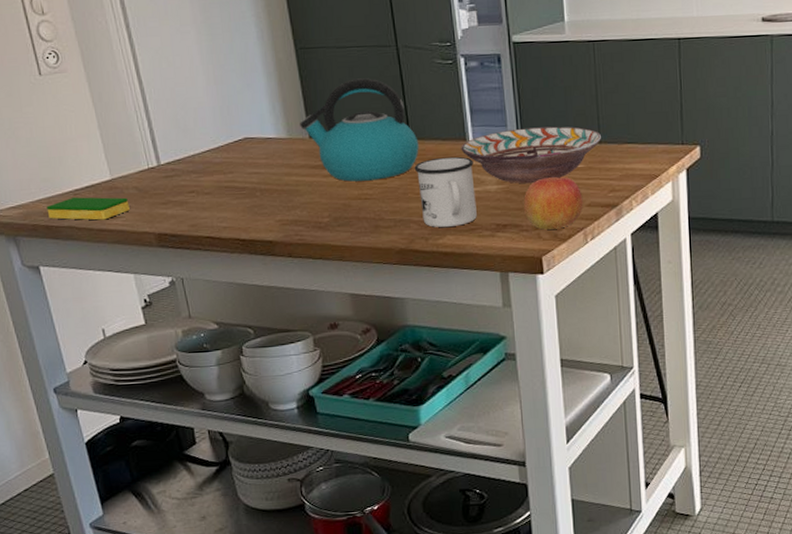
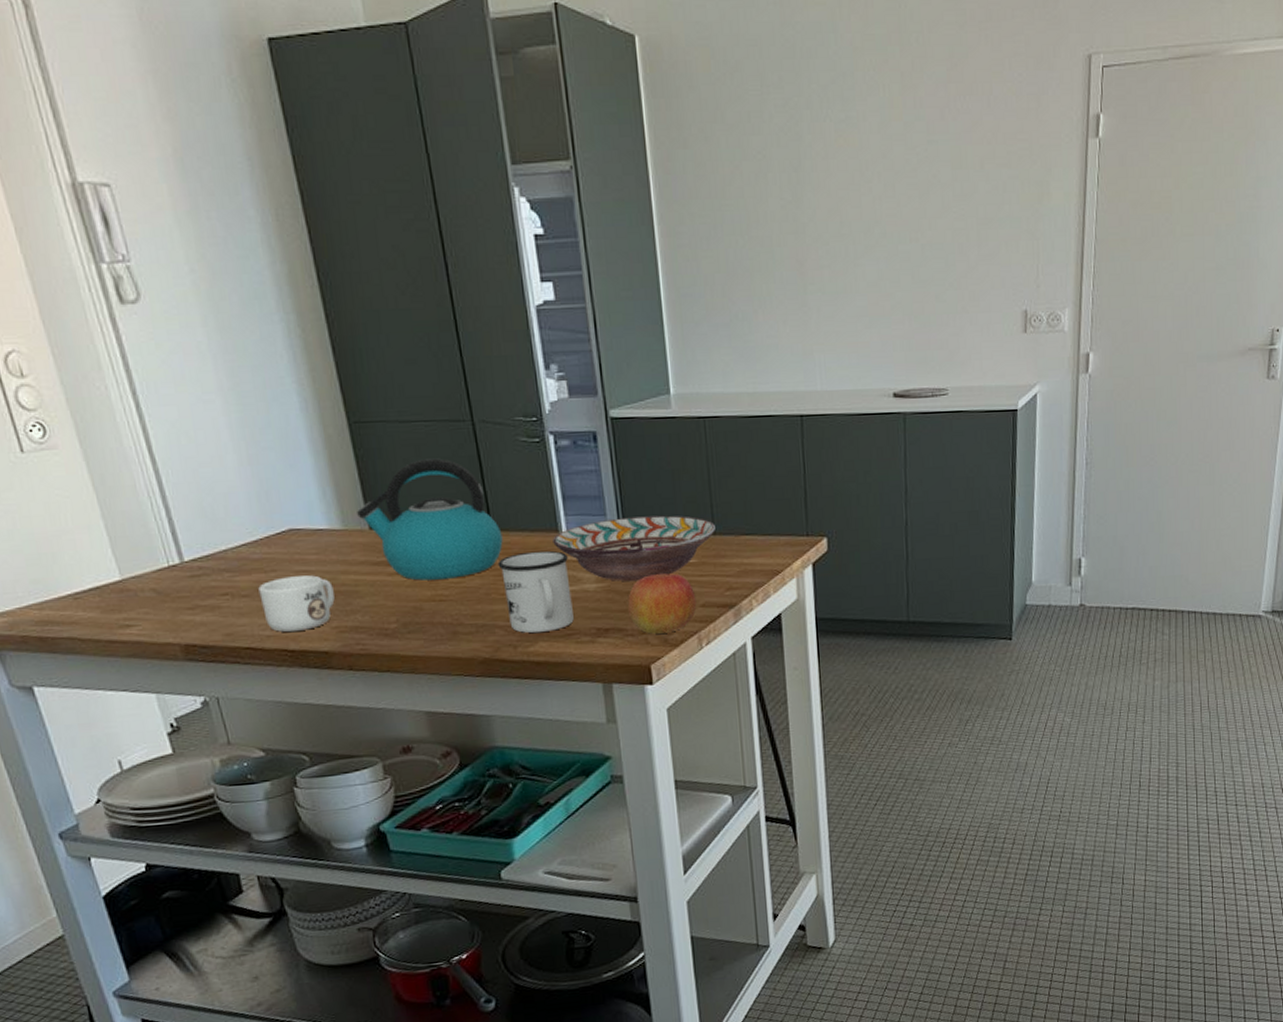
dish sponge: present [46,197,130,220] -> none [39,601,147,630]
mug: none [218,176,279,224] -> present [258,575,335,632]

